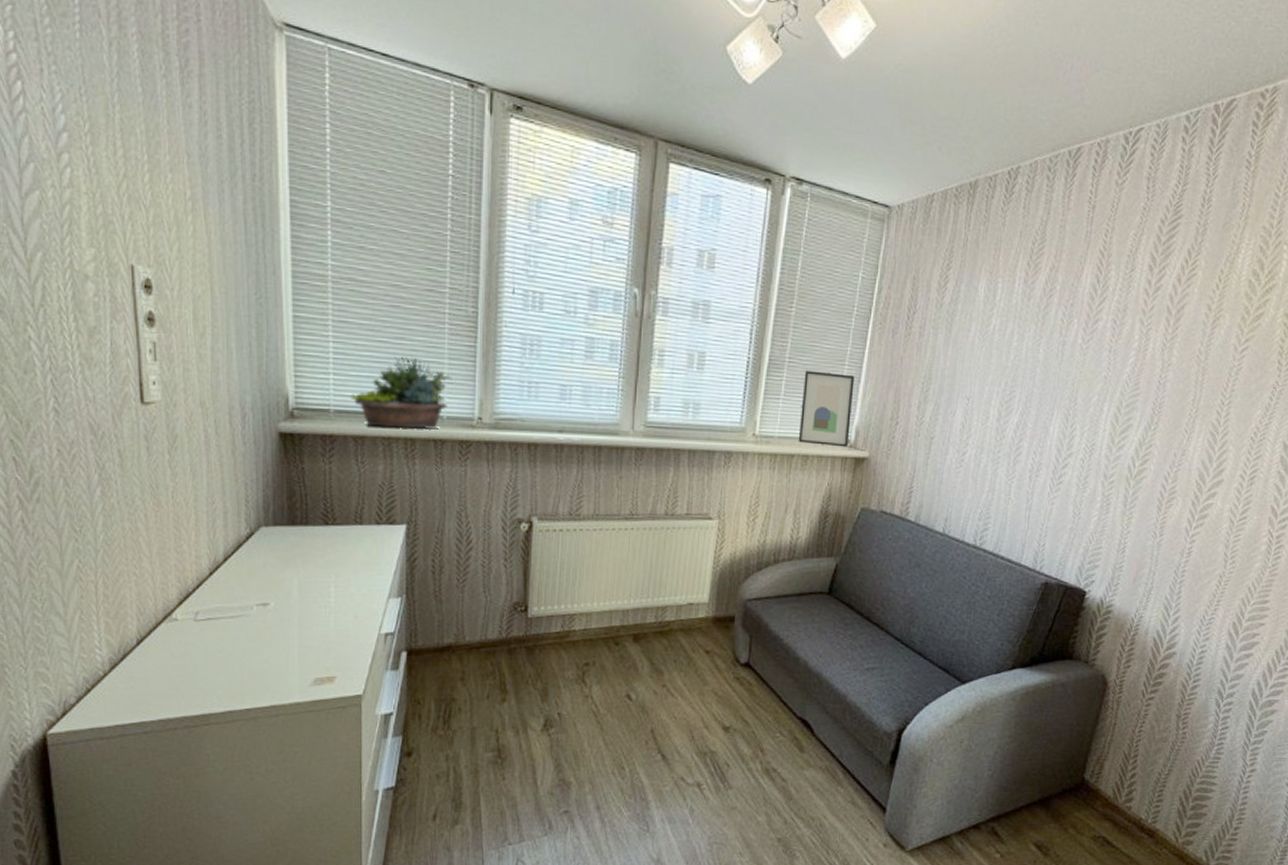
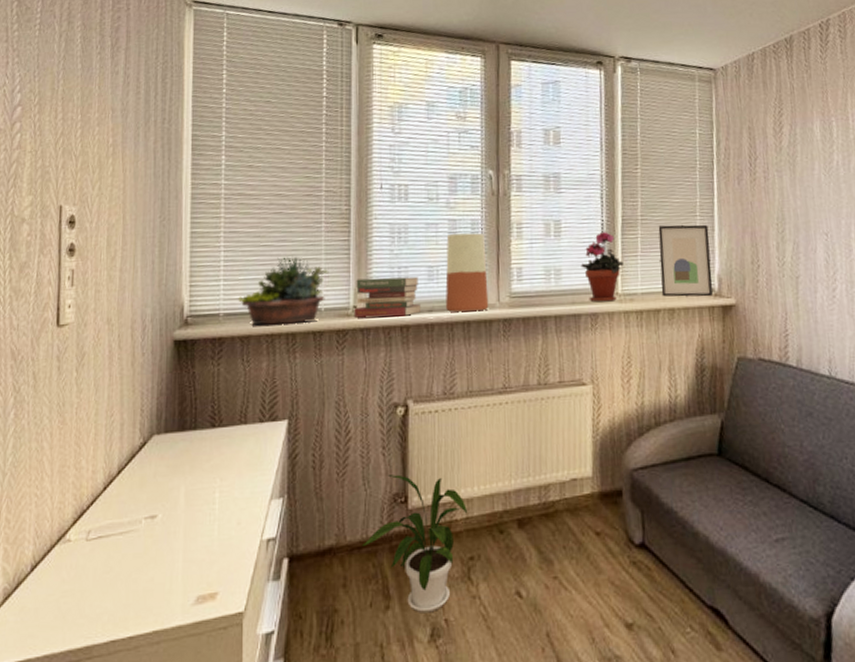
books: none [478,389,552,434] -> present [354,276,422,318]
house plant: none [481,585,585,707] -> present [362,474,467,614]
vase: none [576,353,624,437] -> present [445,233,489,313]
potted plant: none [721,369,765,442] -> present [581,231,624,303]

